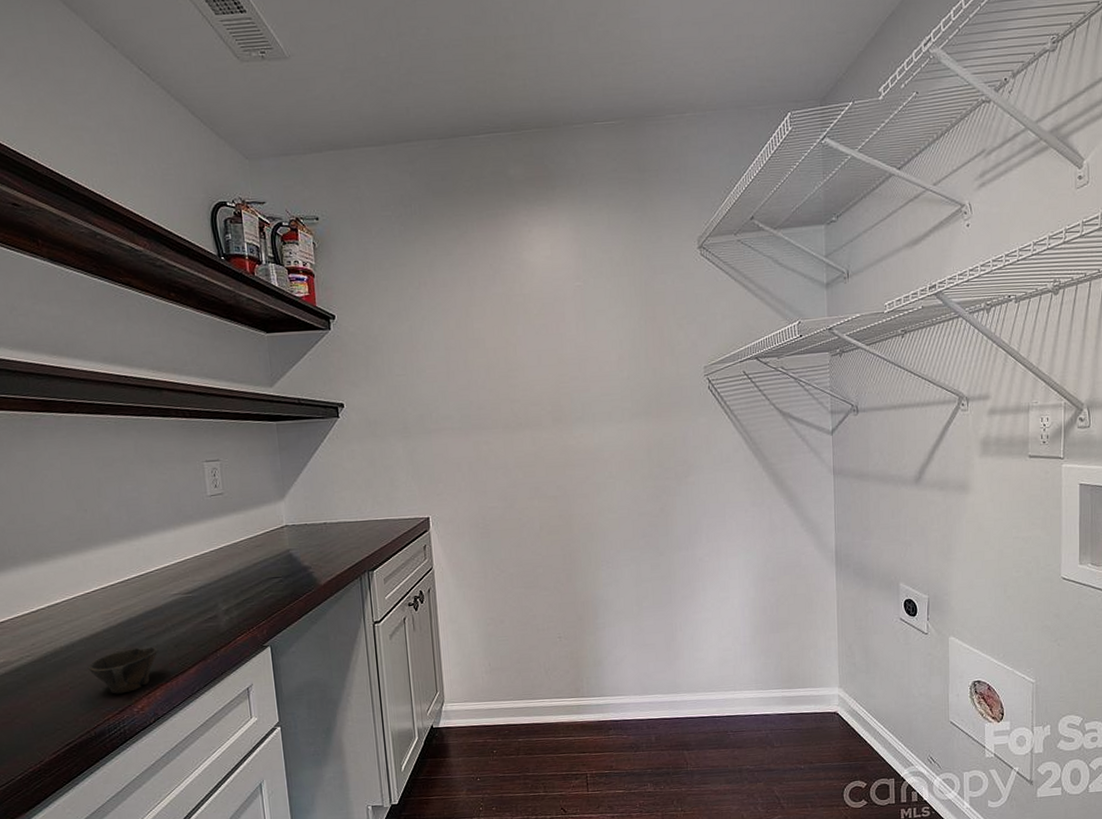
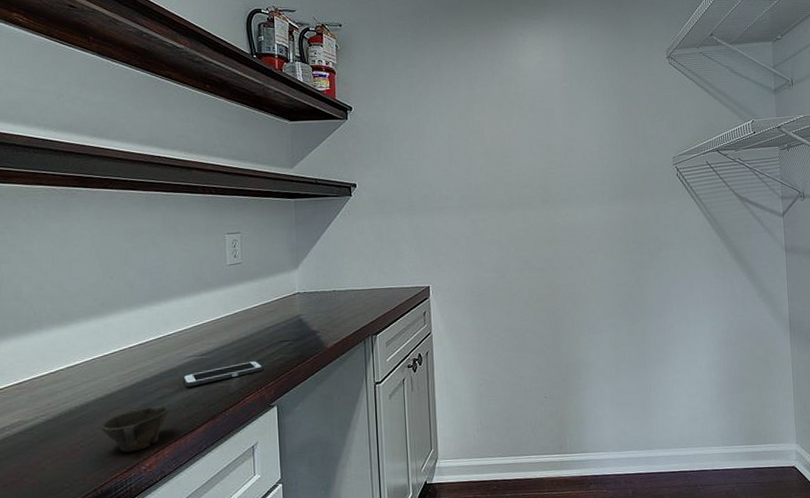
cell phone: none [168,598,255,627] -> present [182,360,264,387]

